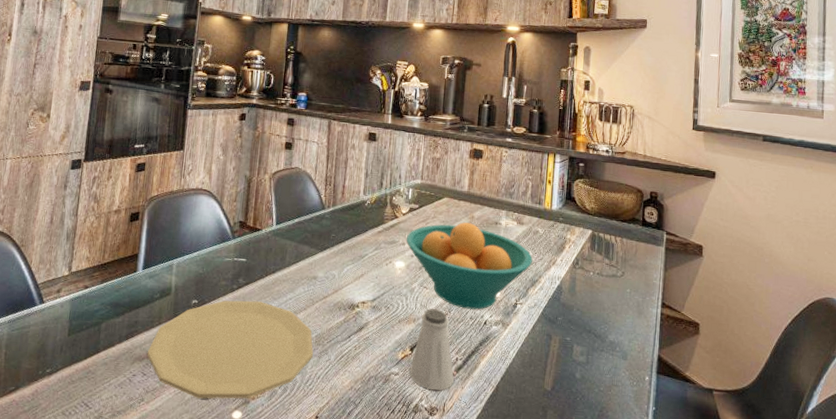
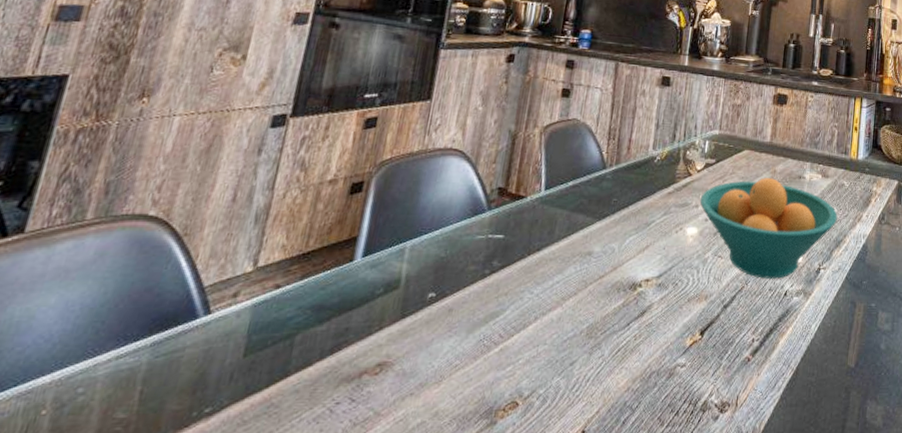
plate: present [147,300,313,399] -> none [358,288,583,425]
saltshaker: present [409,309,455,390] -> none [698,282,750,380]

